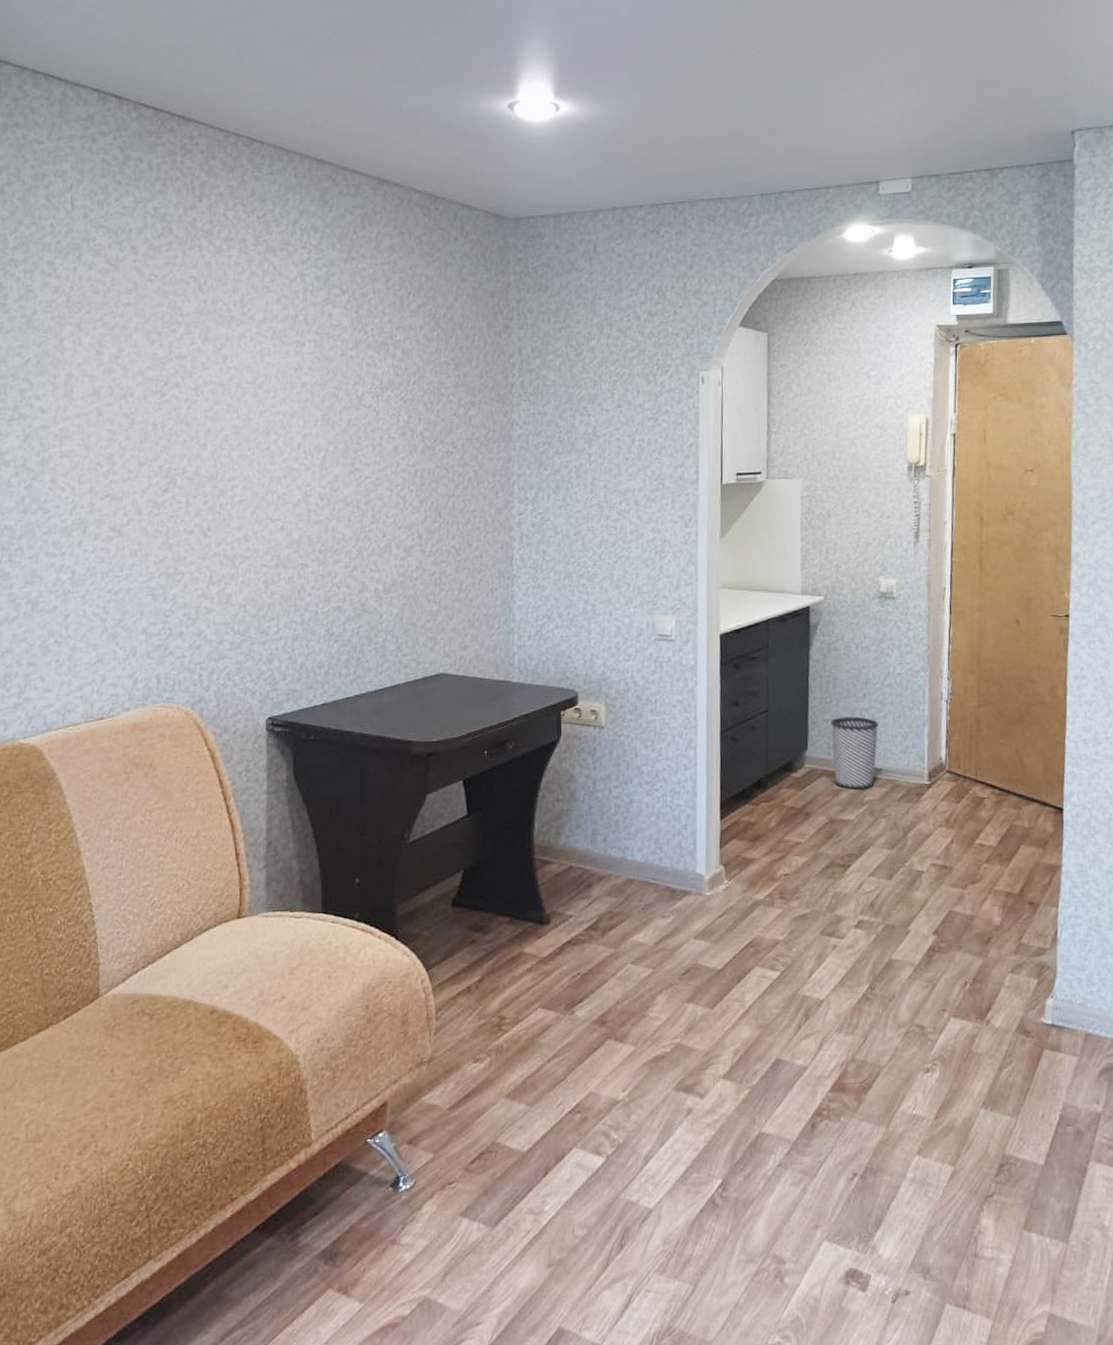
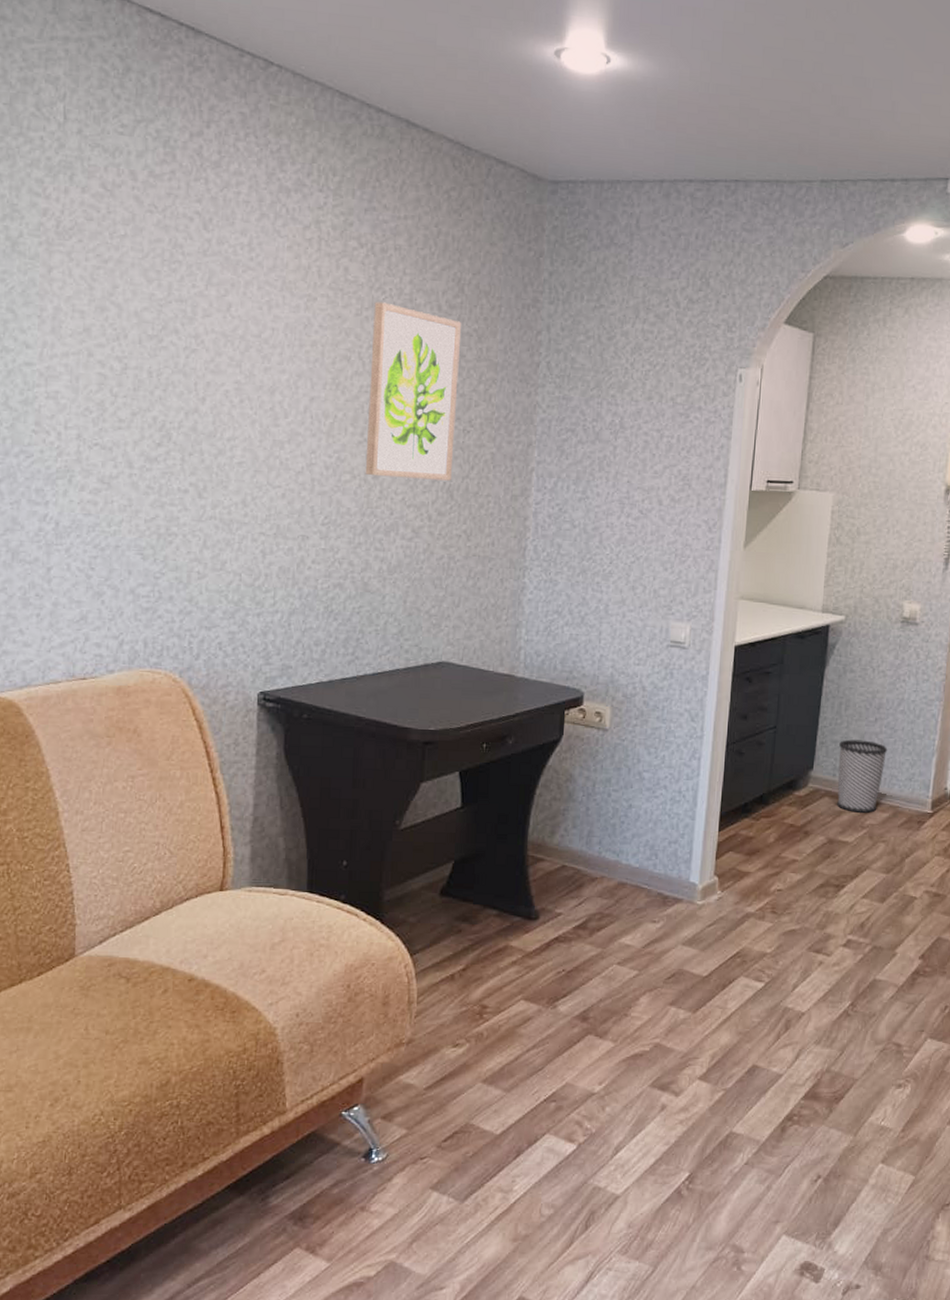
wall art: none [357,341,440,502] -> present [365,302,462,481]

